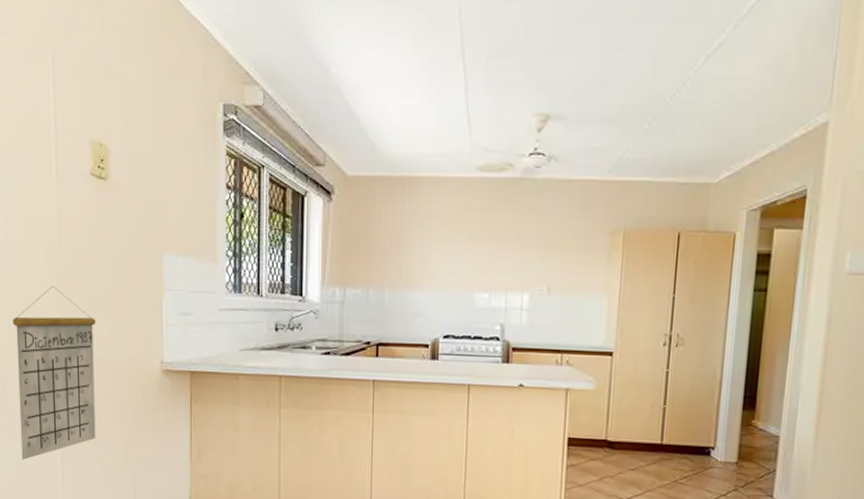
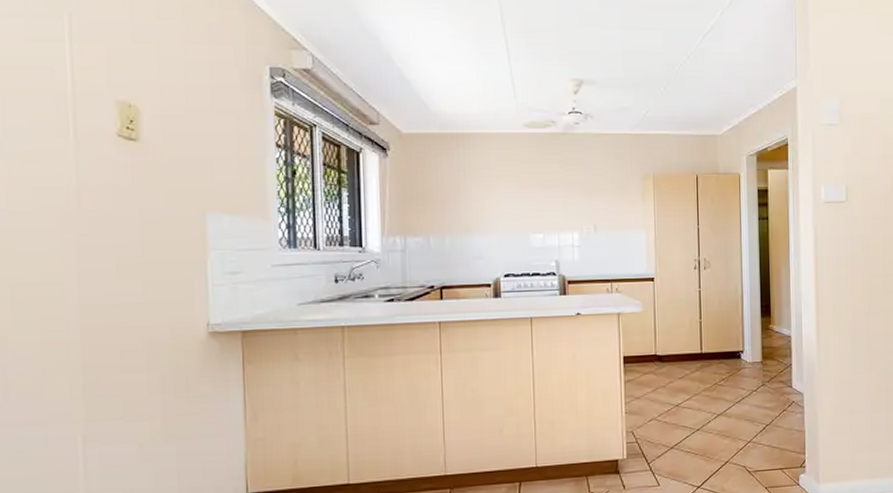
calendar: present [12,286,97,460] -> none [16,253,128,450]

